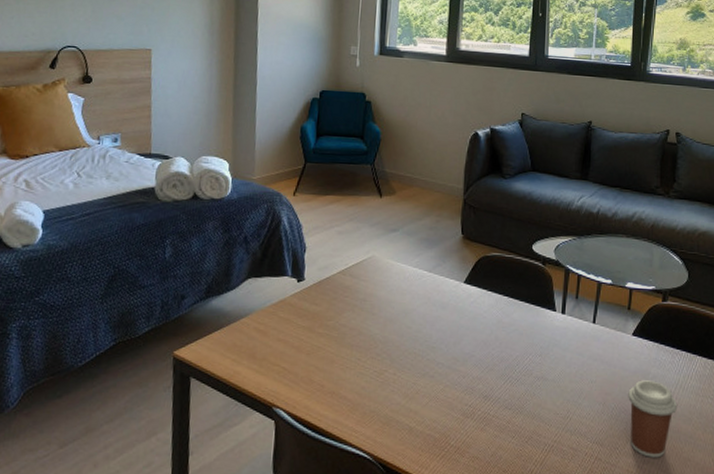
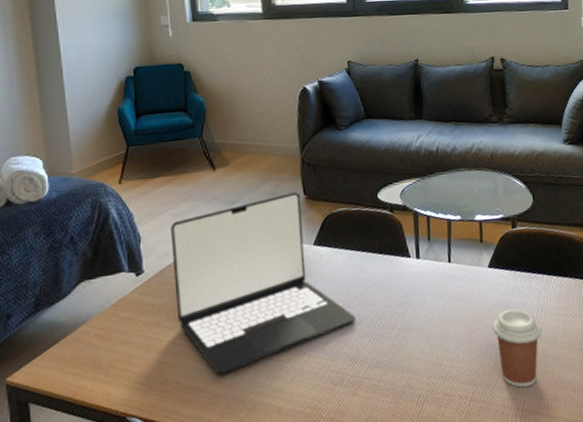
laptop: none [330,230,494,386] -> present [170,192,355,375]

